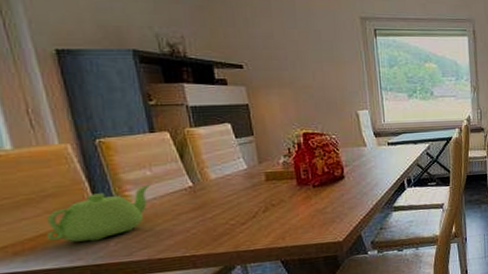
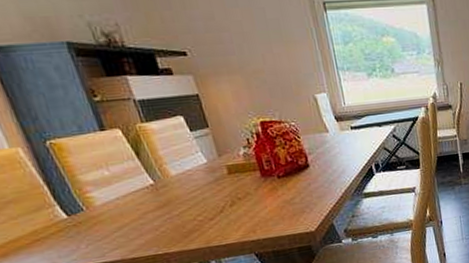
teapot: present [45,184,150,242] -> none [12,184,111,247]

